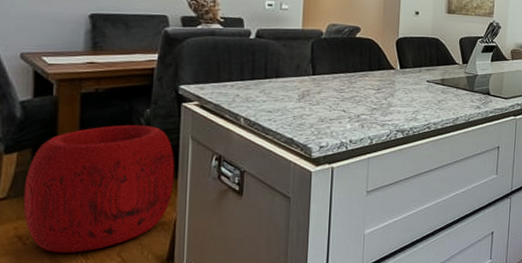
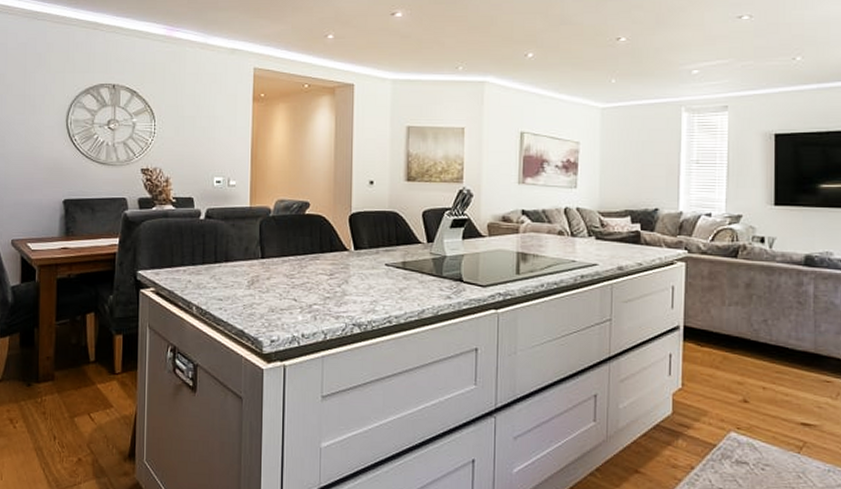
pouf: present [23,124,175,253] -> none [14,311,135,440]

